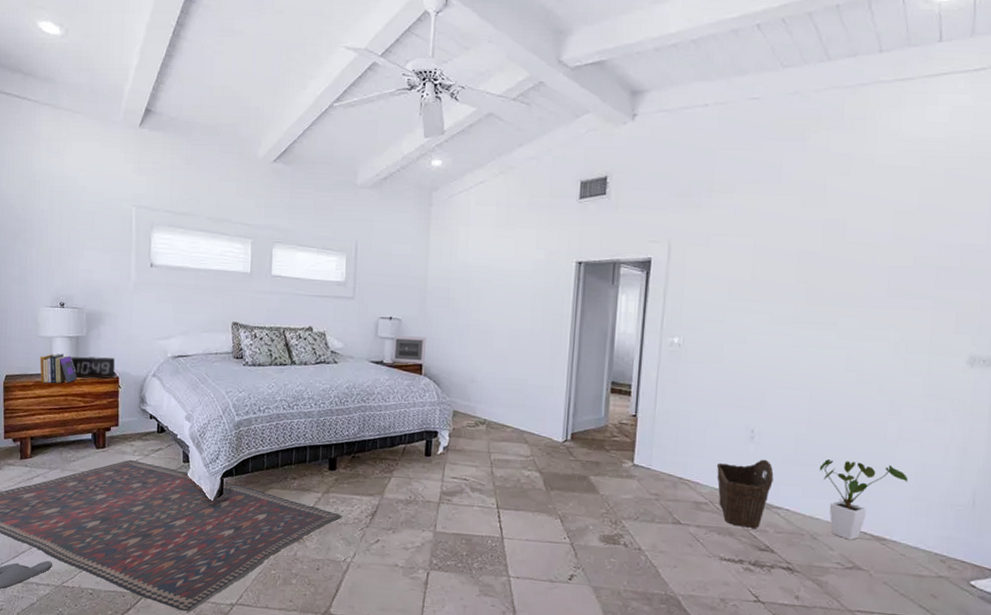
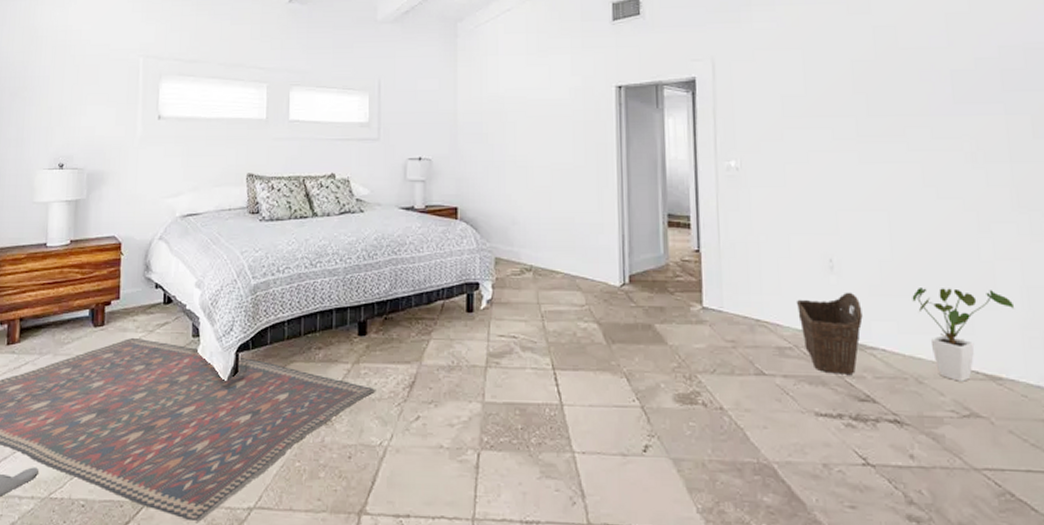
books: present [39,353,77,384] -> none [33,220,75,255]
alarm clock: present [70,356,116,379] -> none [68,222,119,246]
picture frame: present [392,336,427,364] -> none [423,177,461,207]

